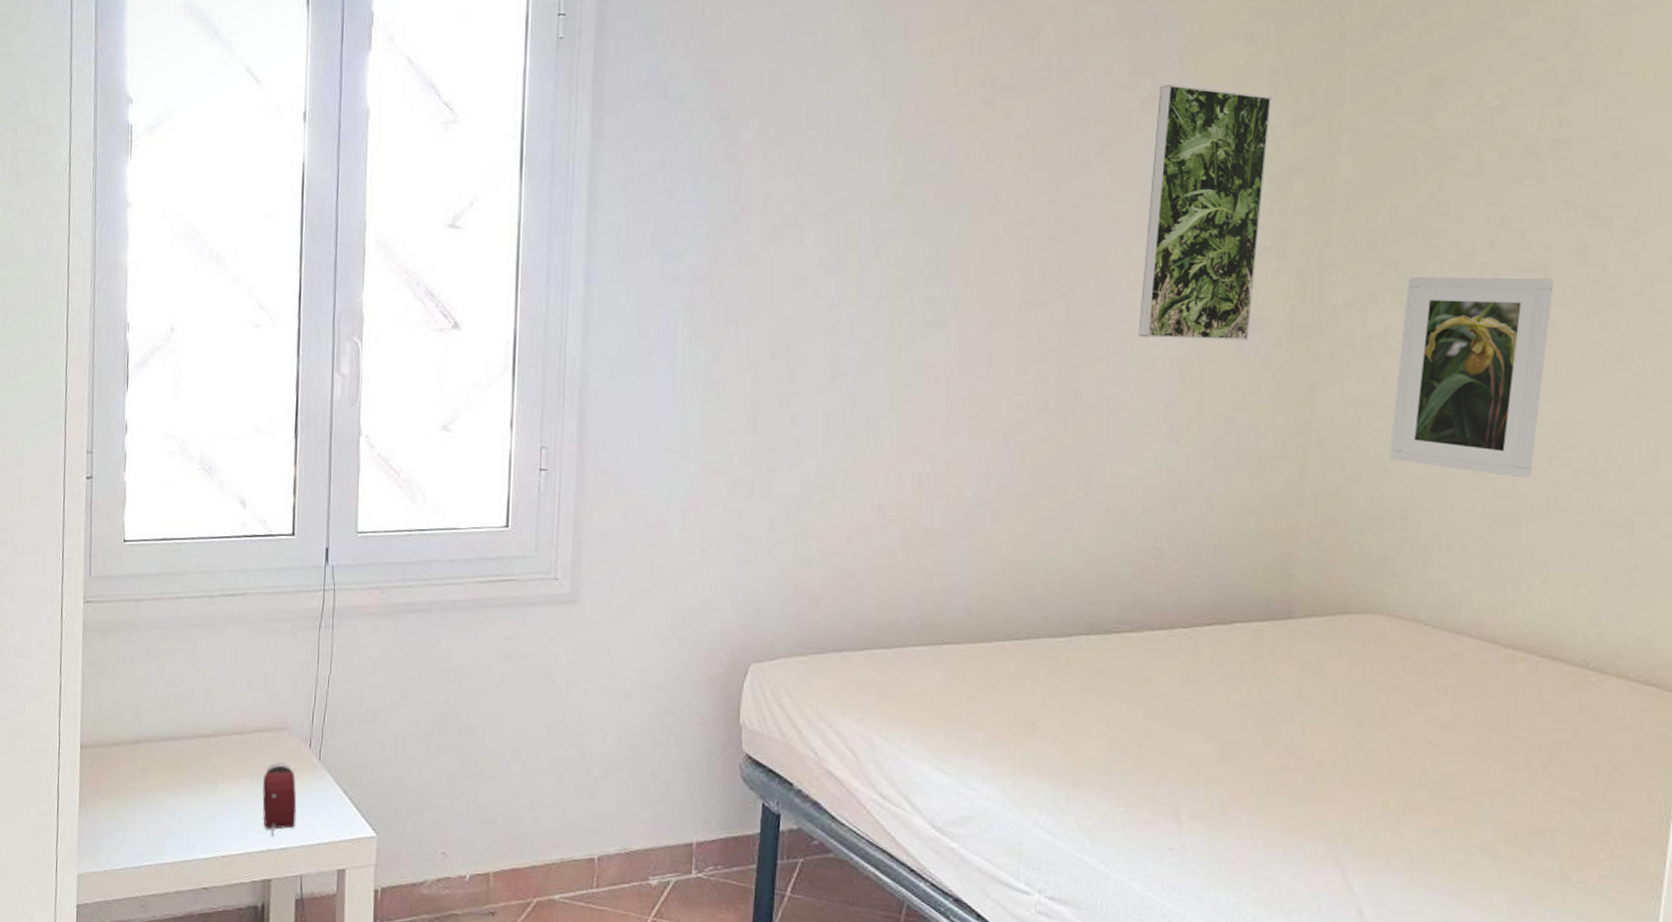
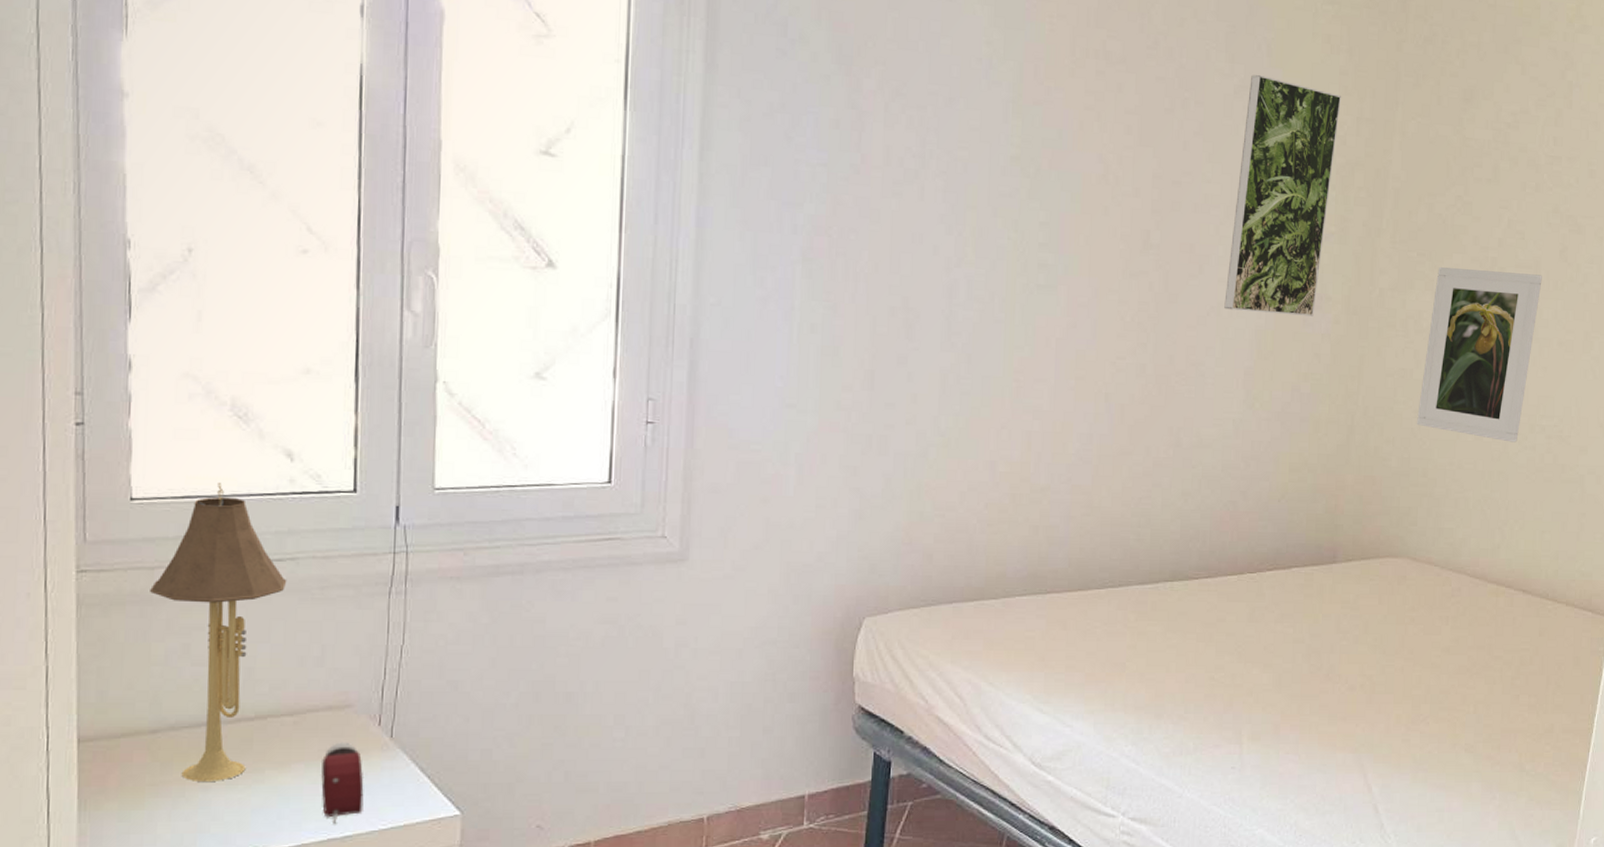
table lamp: none [136,527,239,790] -> present [150,483,287,781]

